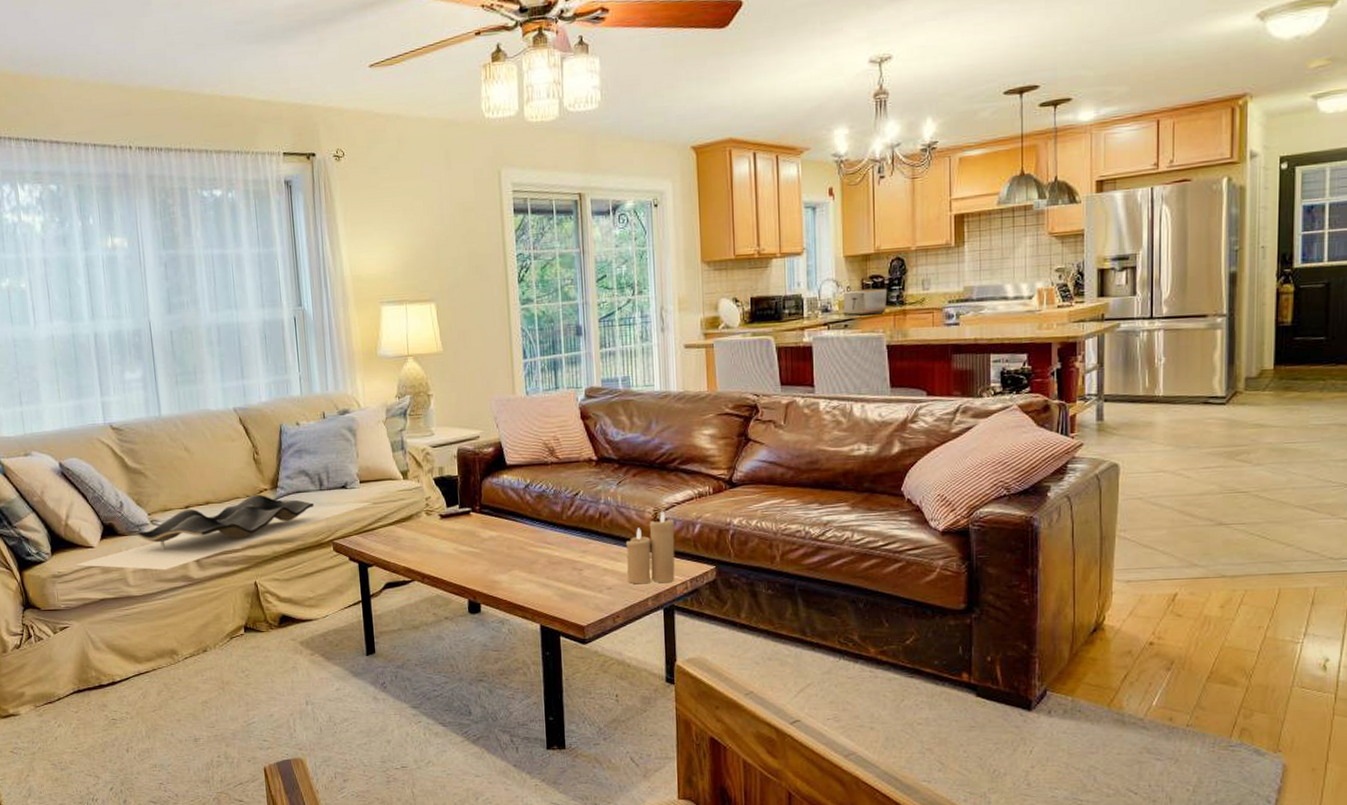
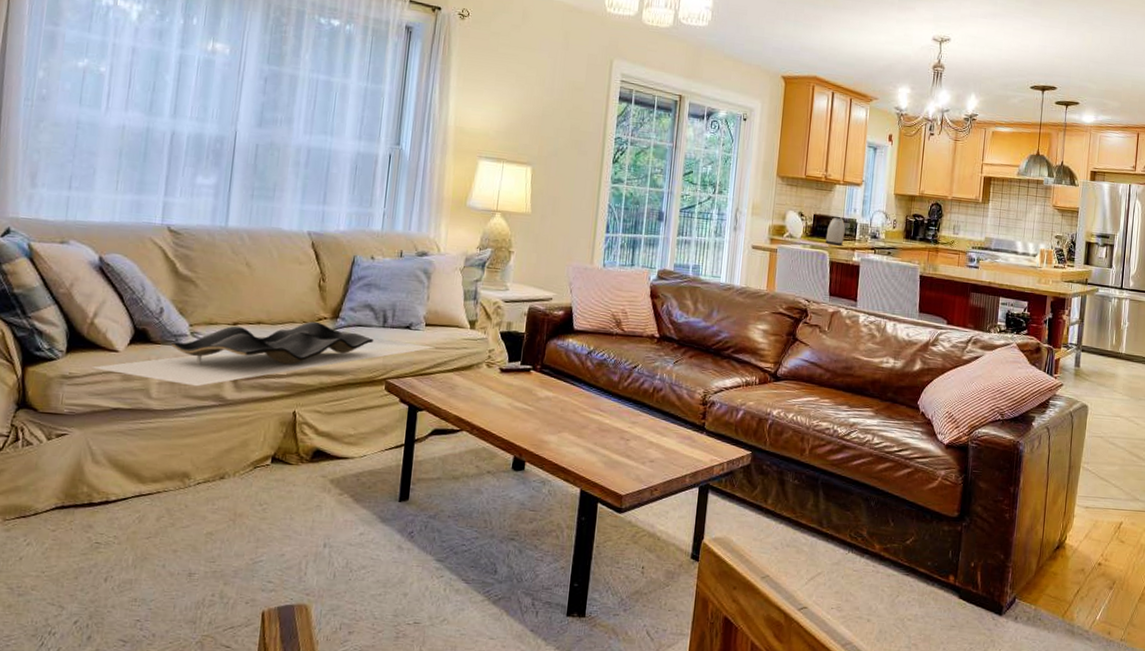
candle: present [626,511,675,584] -> none [670,394,720,463]
kettle: none [768,295,790,329] -> present [825,217,845,246]
toaster: present [842,288,888,317] -> none [888,223,926,248]

